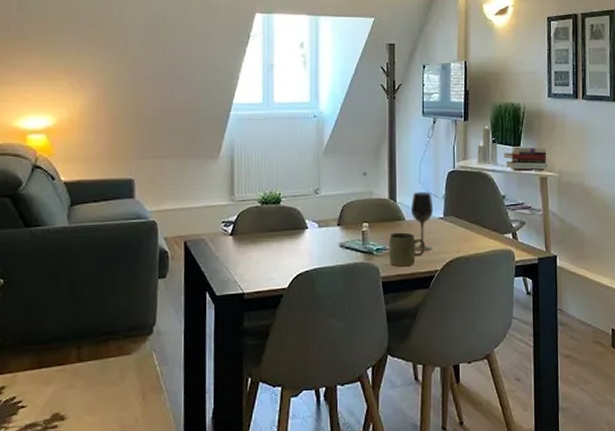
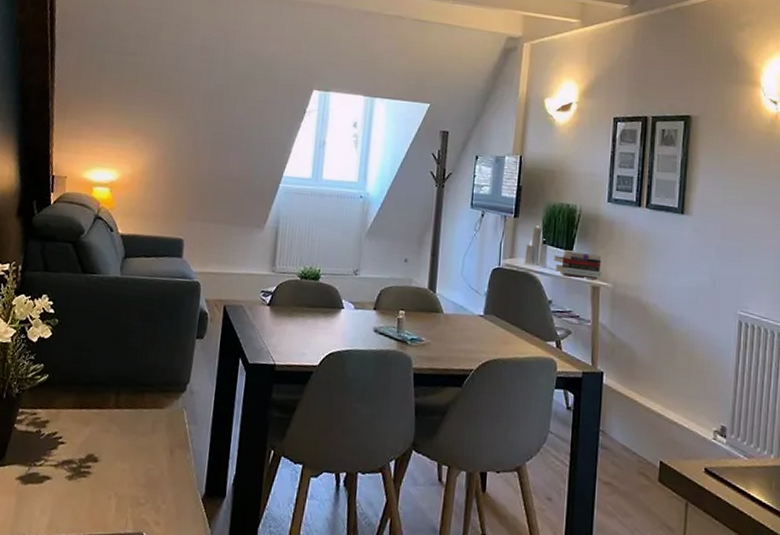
mug: present [388,232,426,267] -> none [422,324,462,361]
wine glass: present [410,192,434,251] -> none [449,285,474,348]

